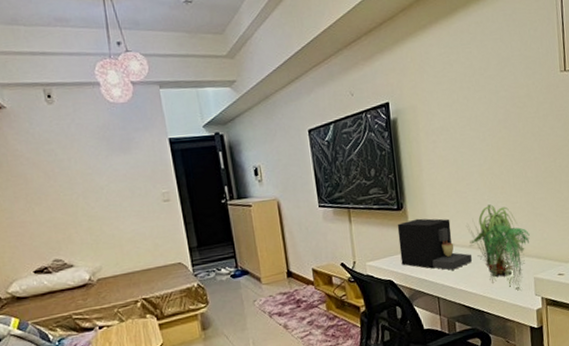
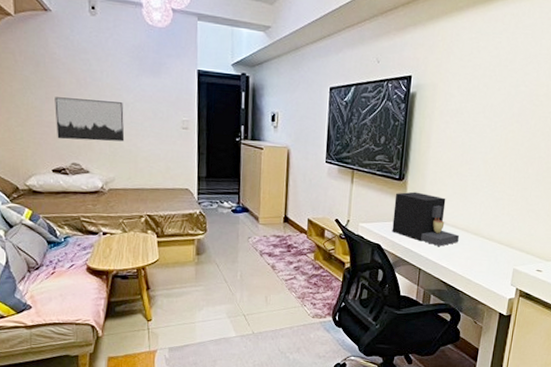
wall art: none [24,187,105,238] -> present [55,97,125,142]
plant: present [465,204,530,291] -> none [459,192,518,278]

